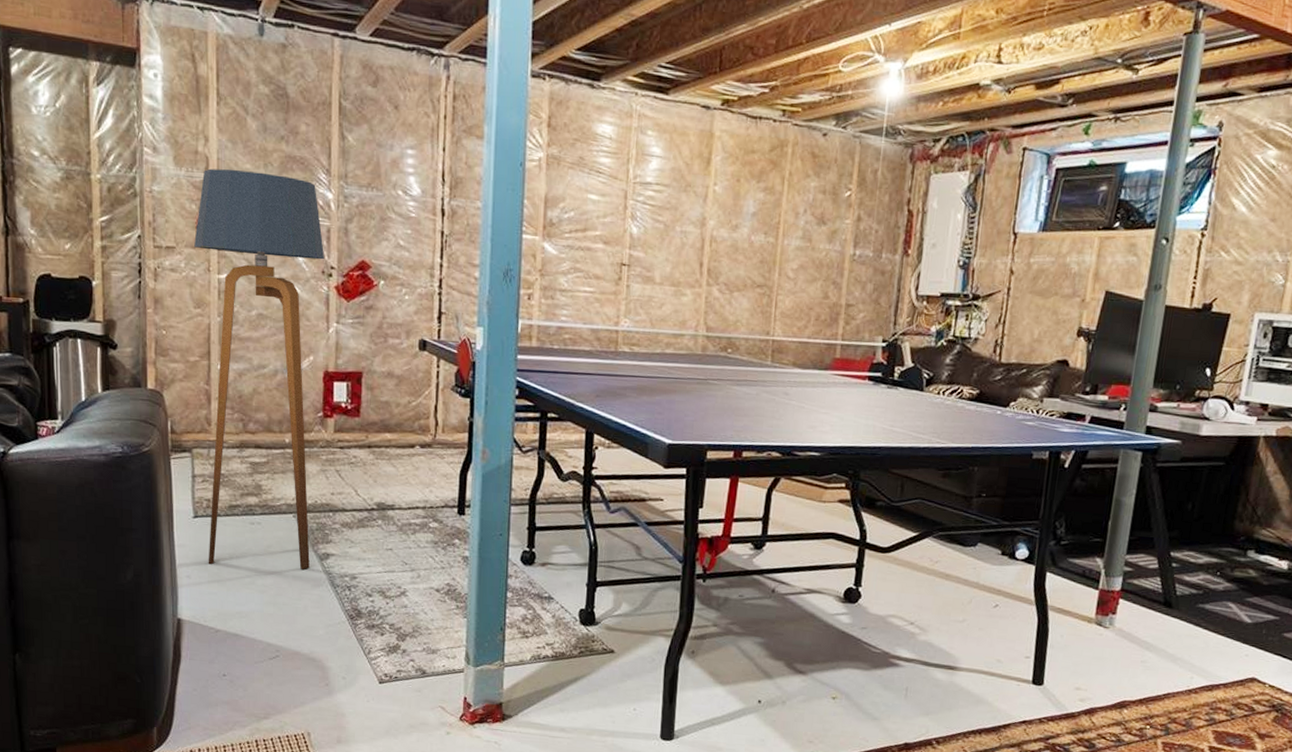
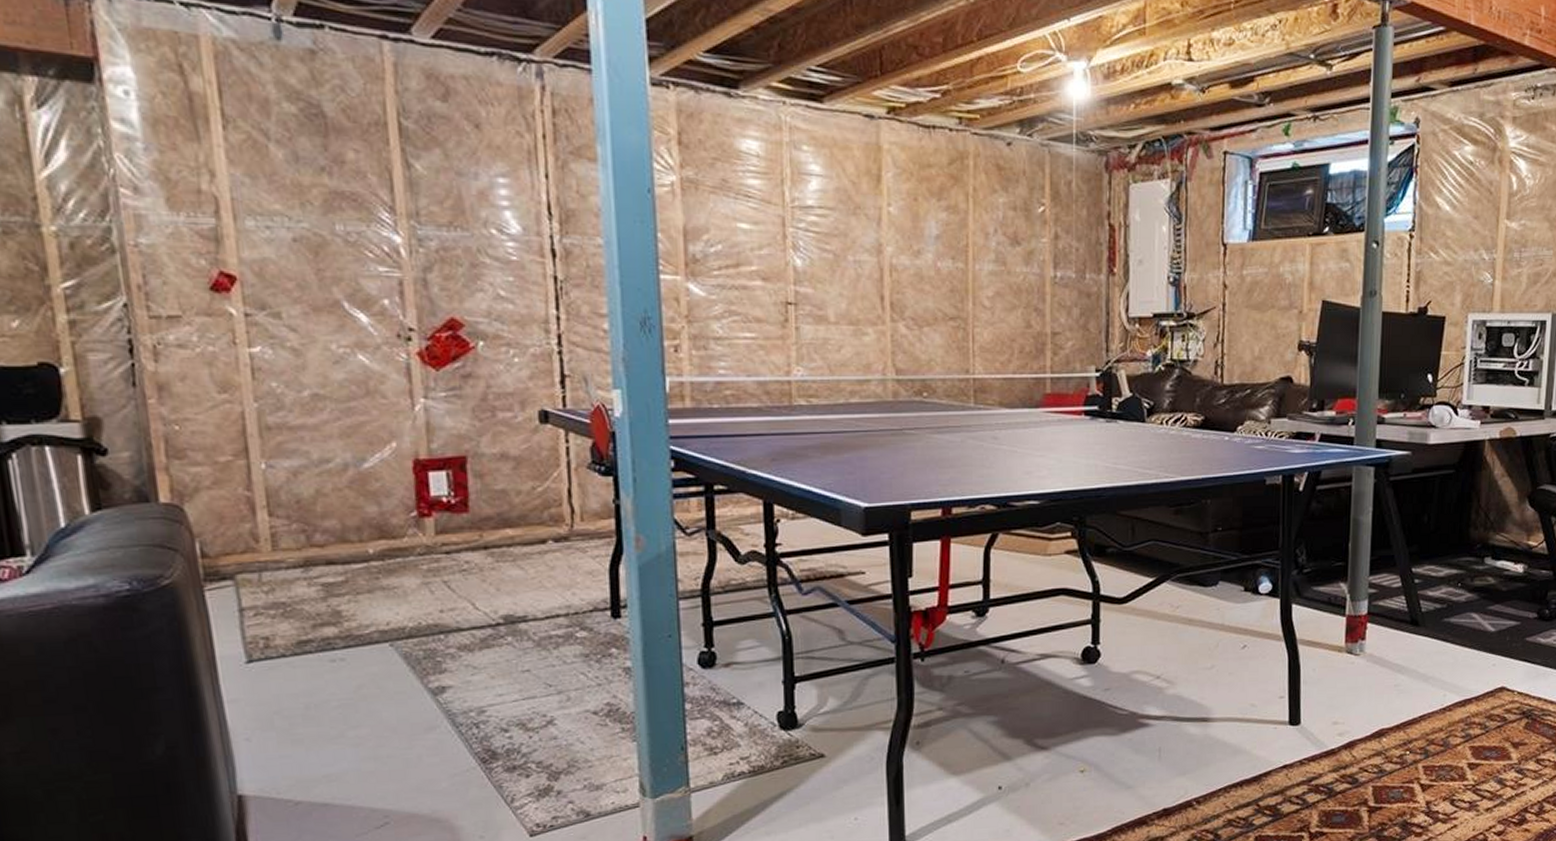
floor lamp: present [194,168,325,570] -> none [208,212,420,719]

